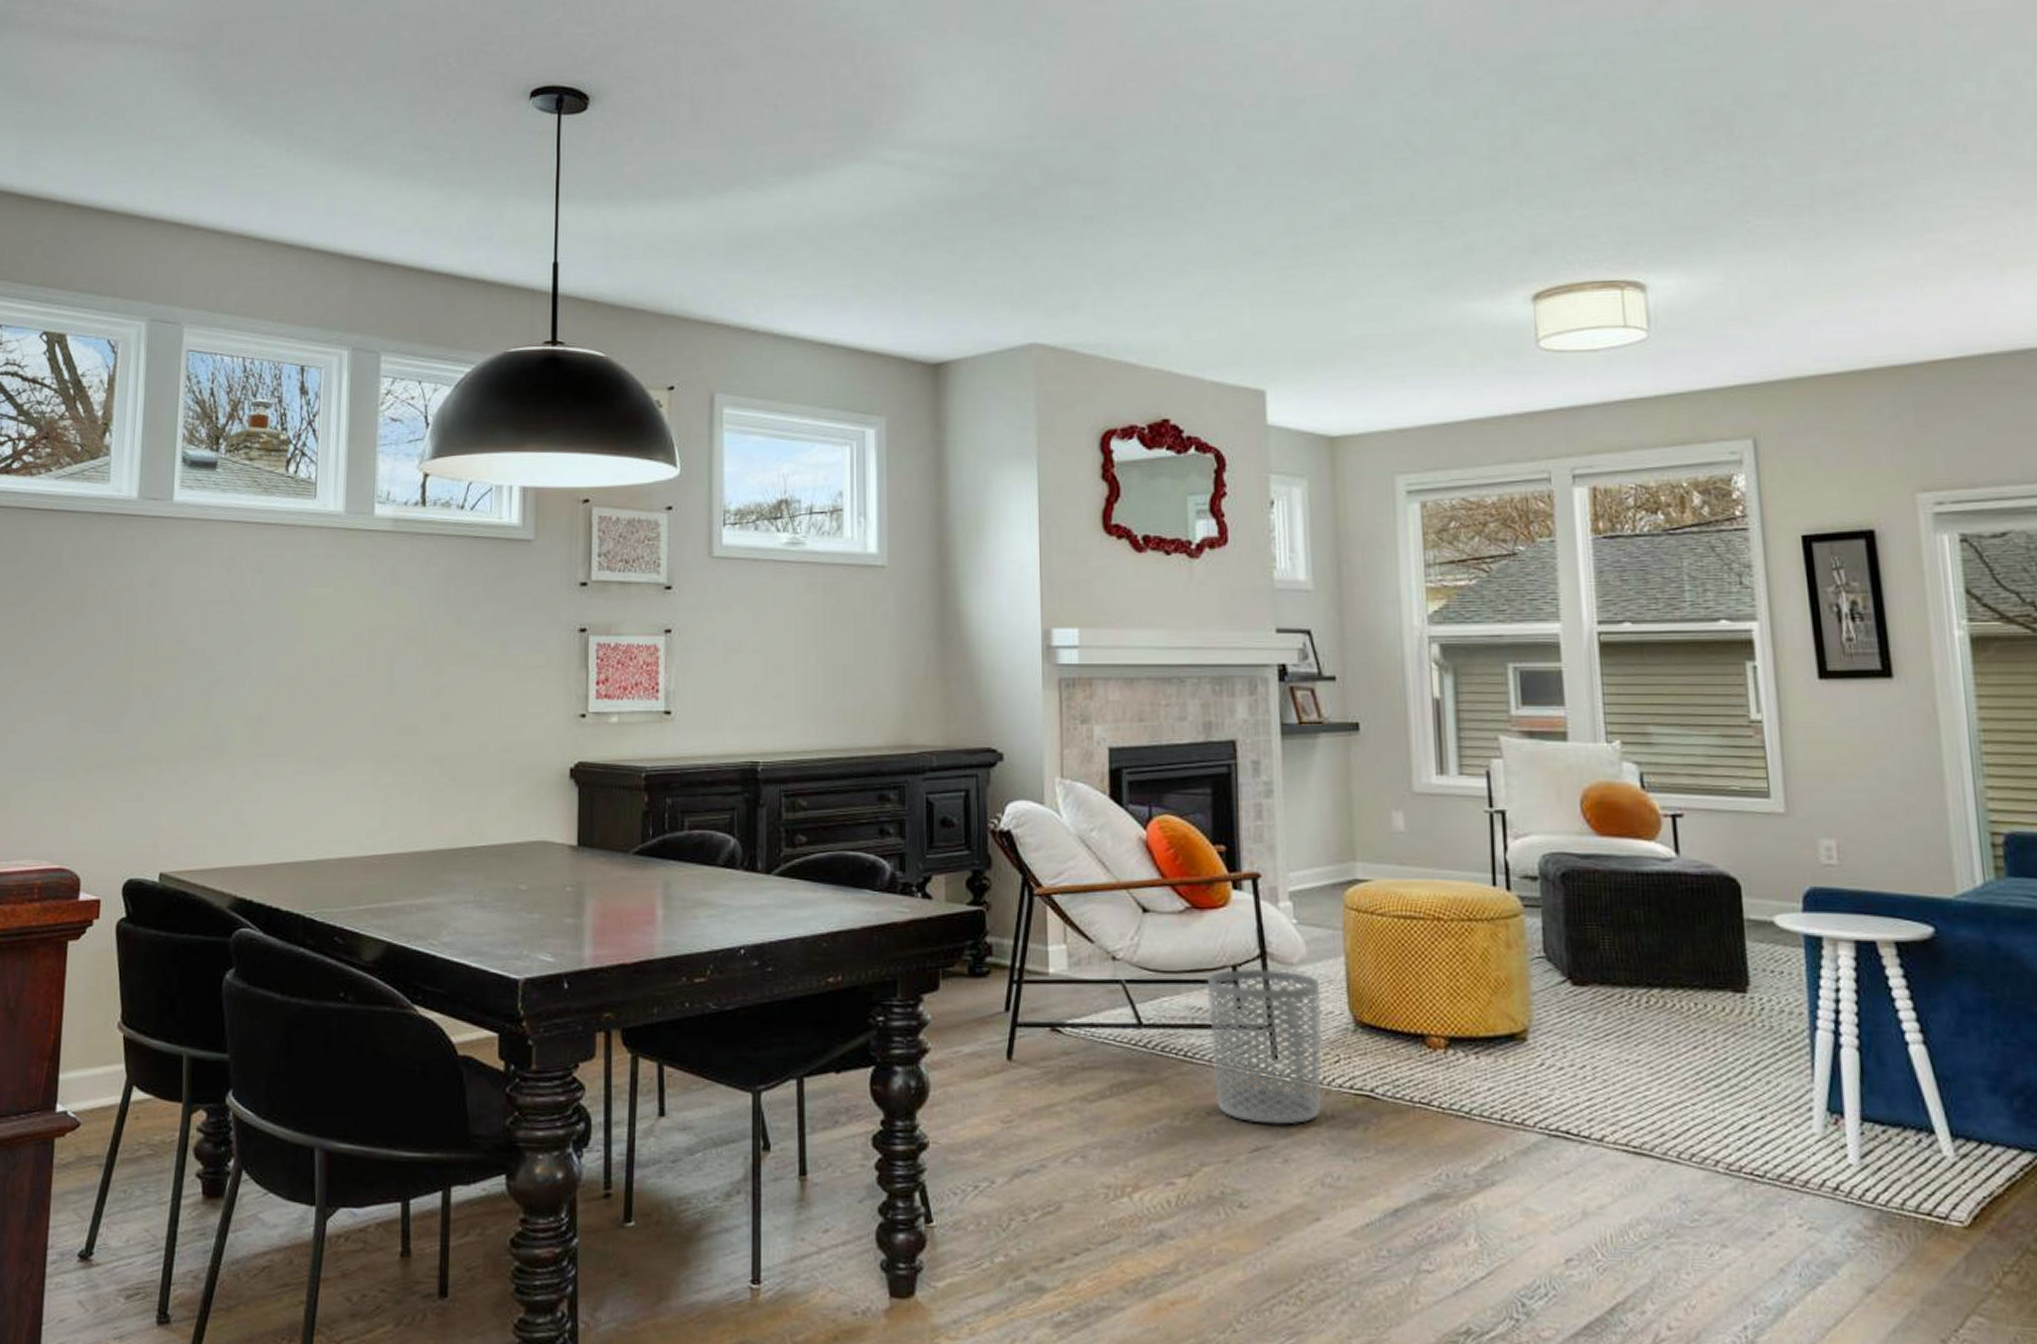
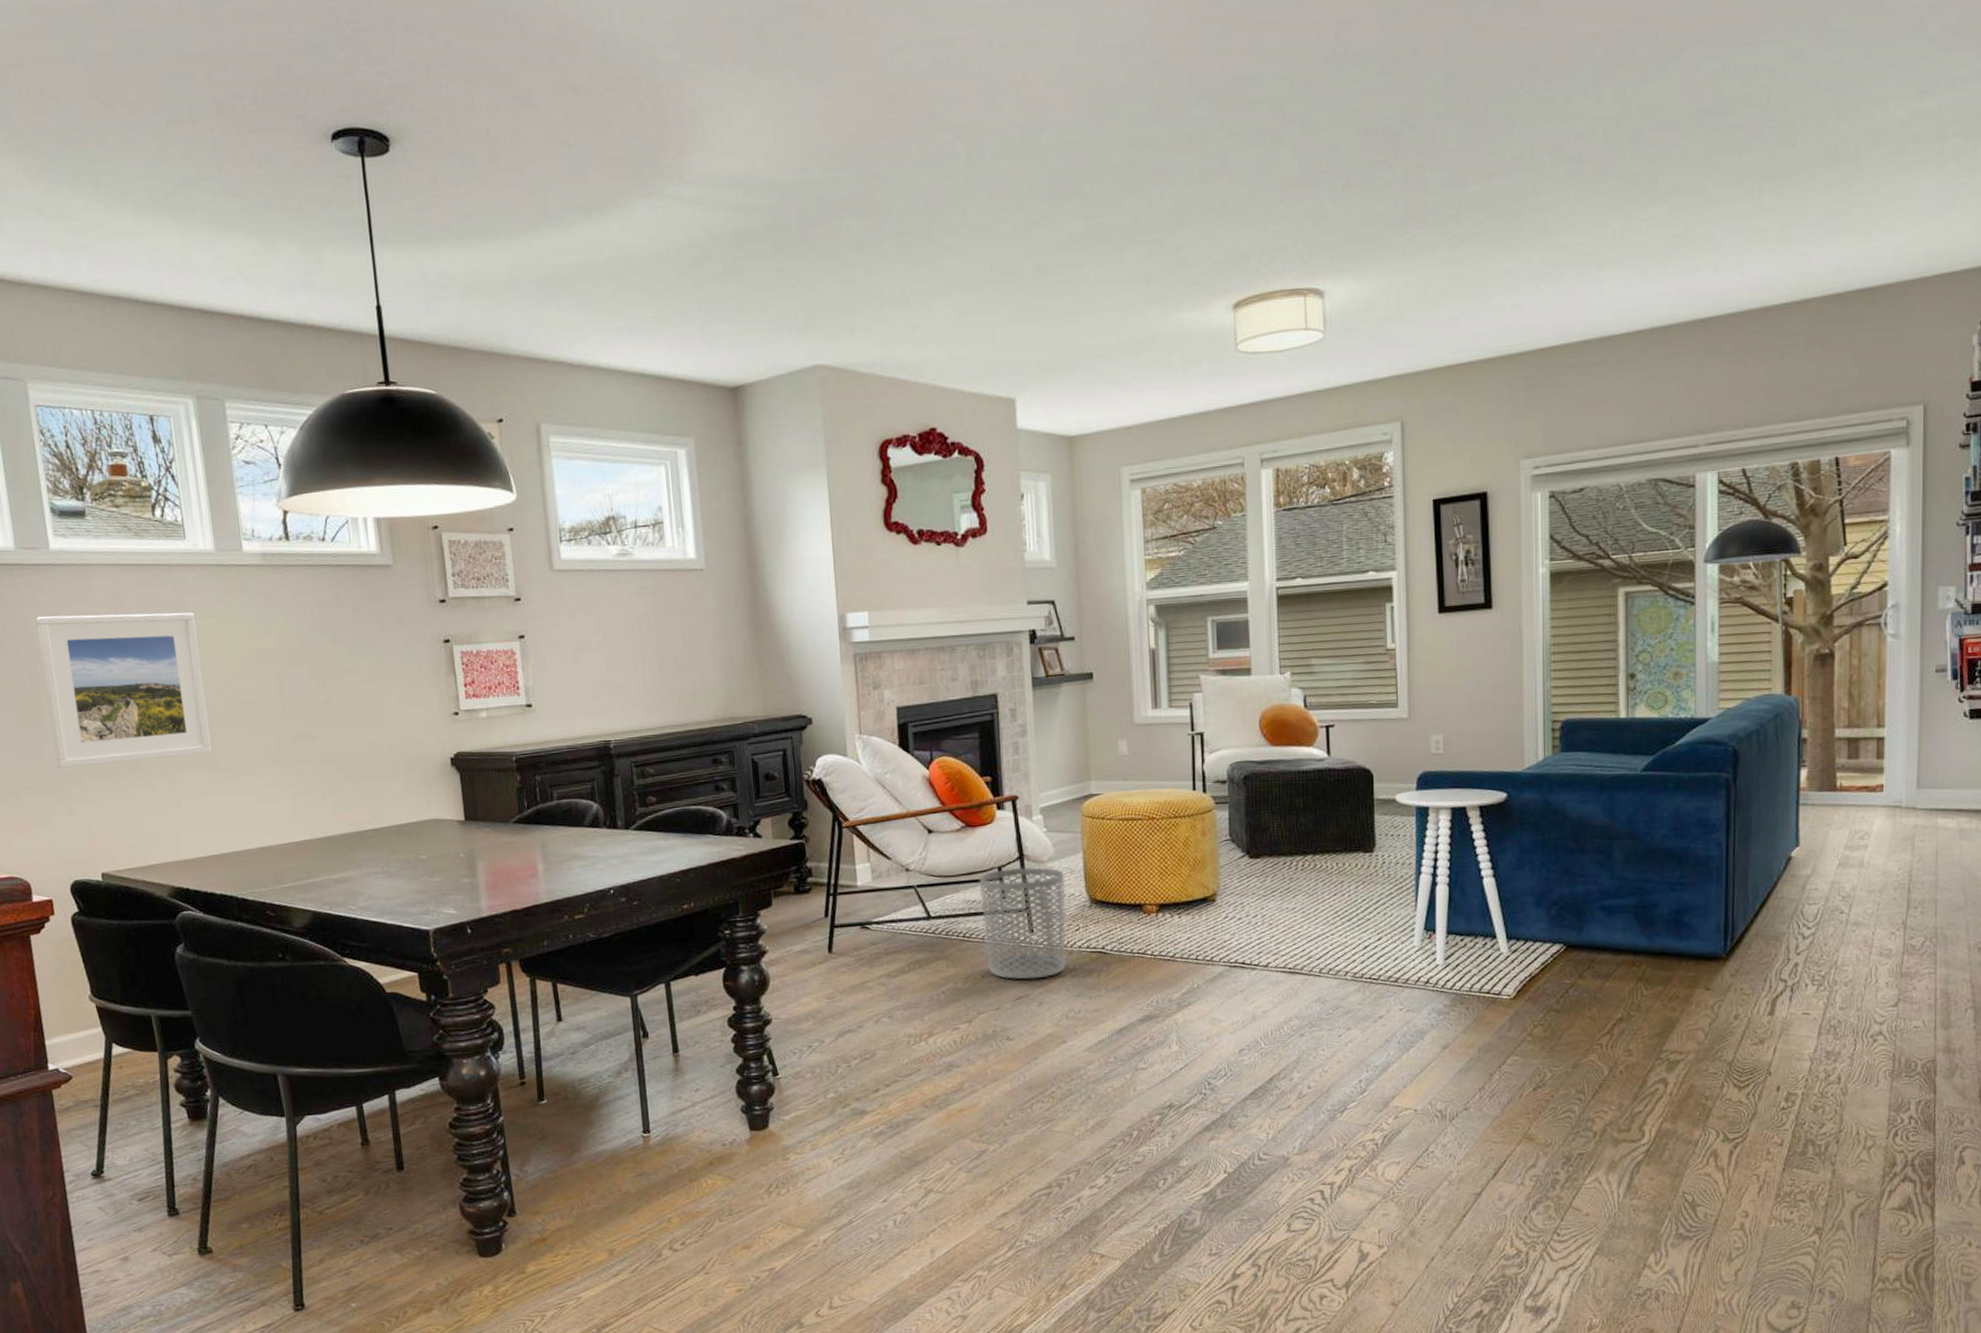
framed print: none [135,573,312,745] -> present [36,612,212,768]

